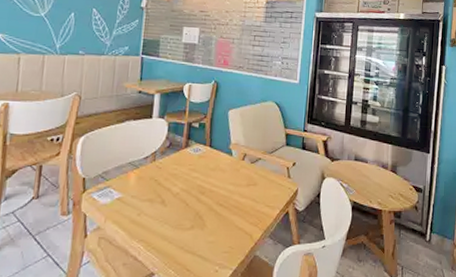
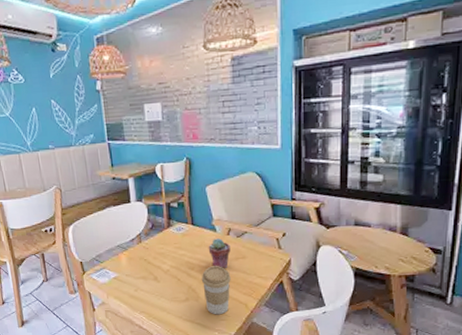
coffee cup: none [210,192,240,246] -> present [201,266,231,315]
potted succulent: none [222,163,244,195] -> present [208,238,231,268]

